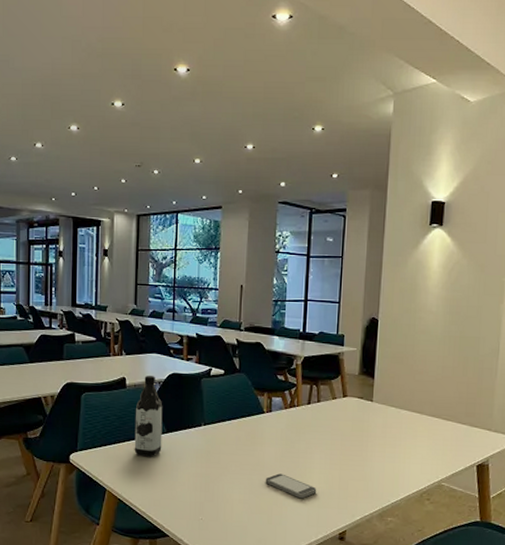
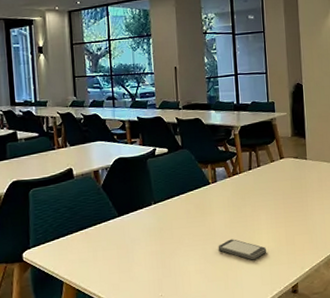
water bottle: present [134,375,163,457] -> none [85,162,115,244]

